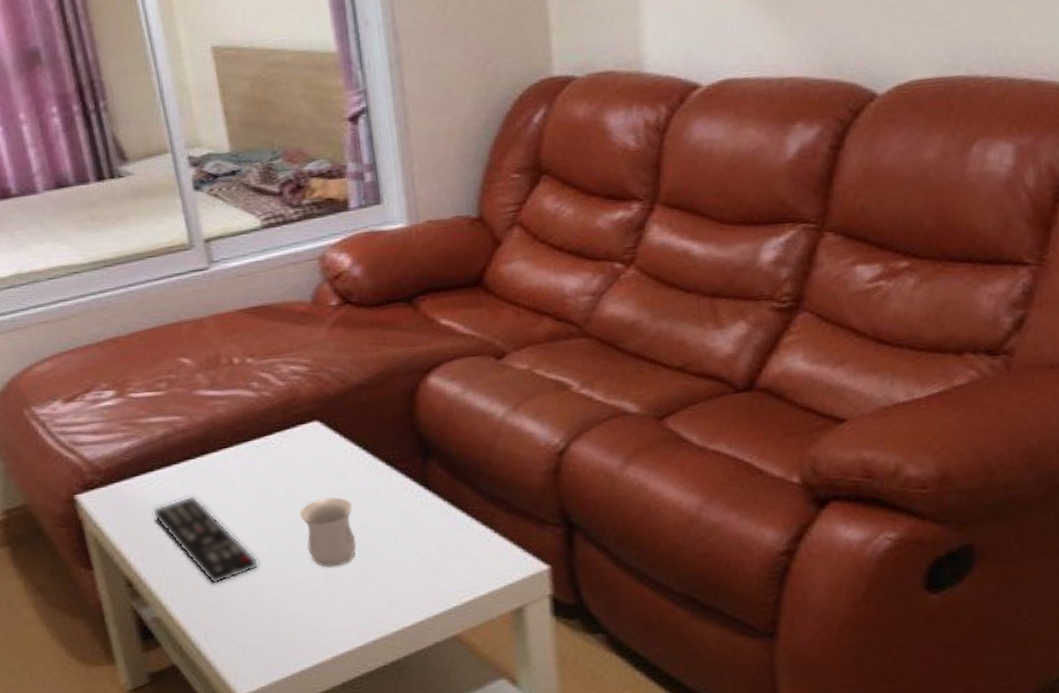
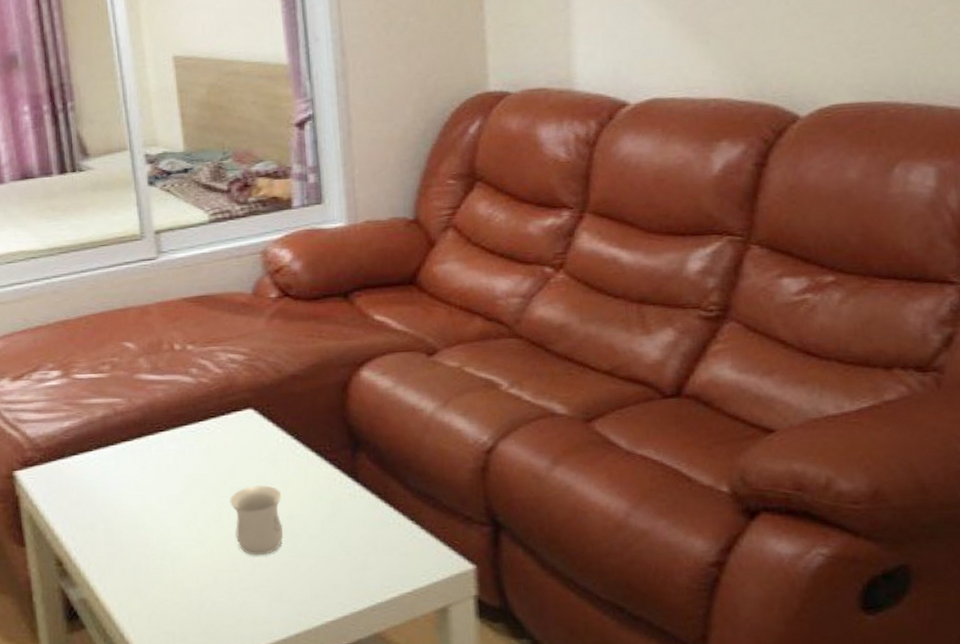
remote control: present [152,495,259,585] -> none [87,477,187,568]

